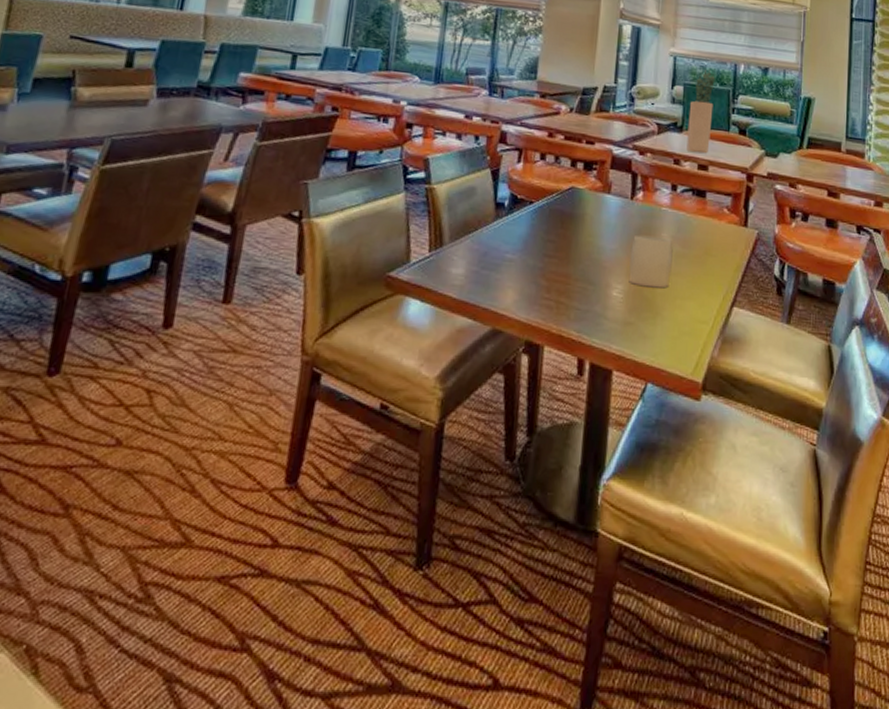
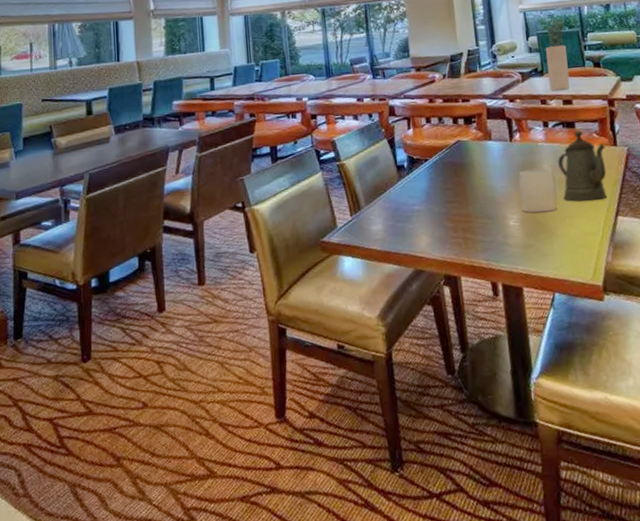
coffee pot: none [678,201,735,286] -> present [558,130,608,202]

